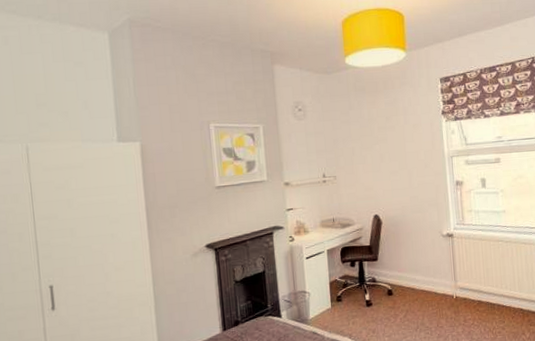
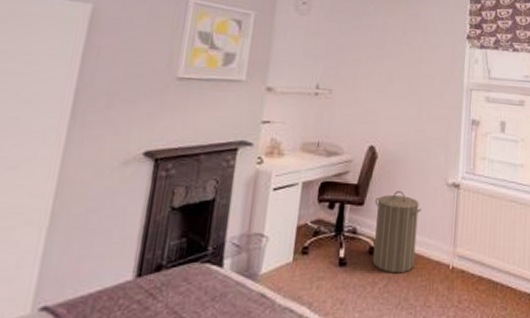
laundry hamper: none [385,246,425,307] -> present [373,191,421,274]

